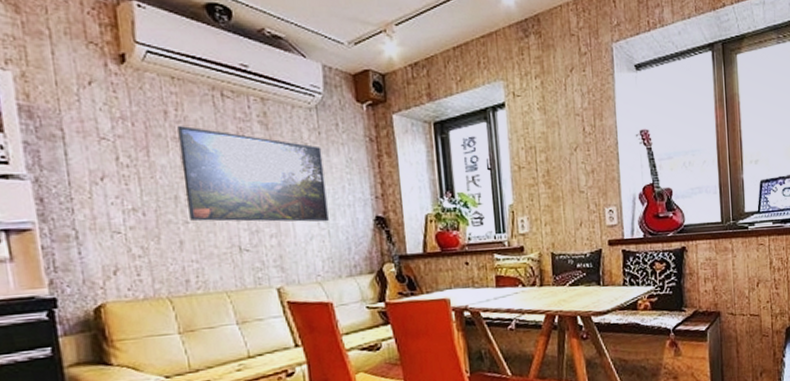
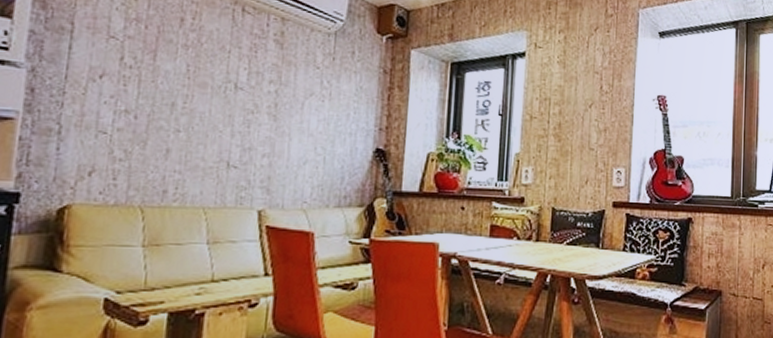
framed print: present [177,126,329,222] -> none [182,35,333,148]

